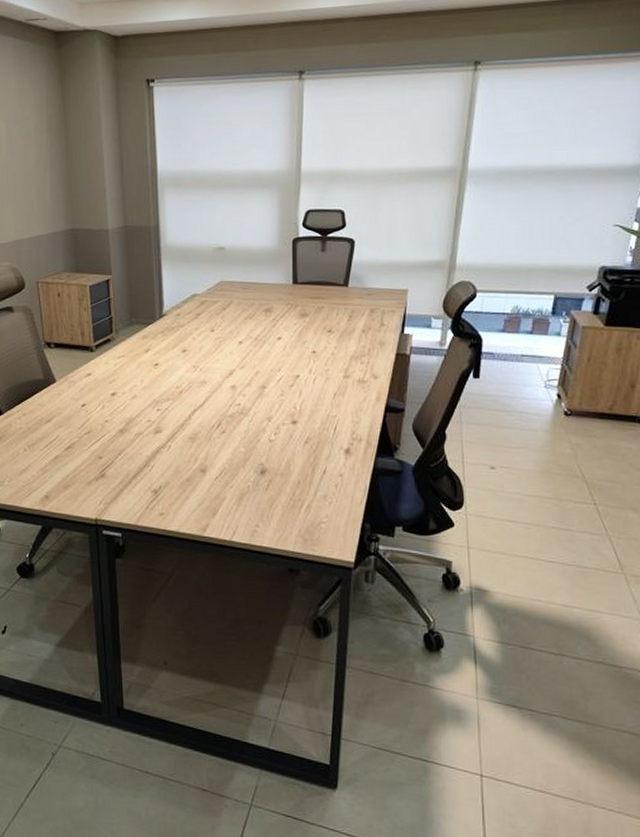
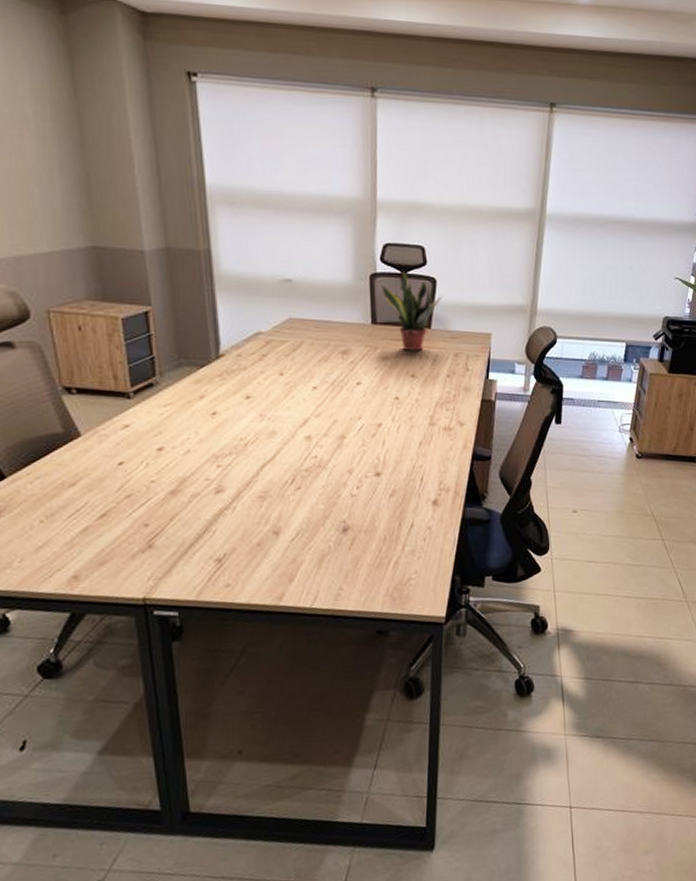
potted plant: none [303,234,361,308] -> present [381,271,443,351]

